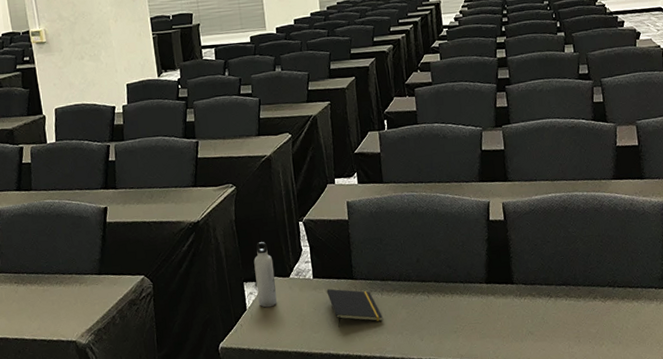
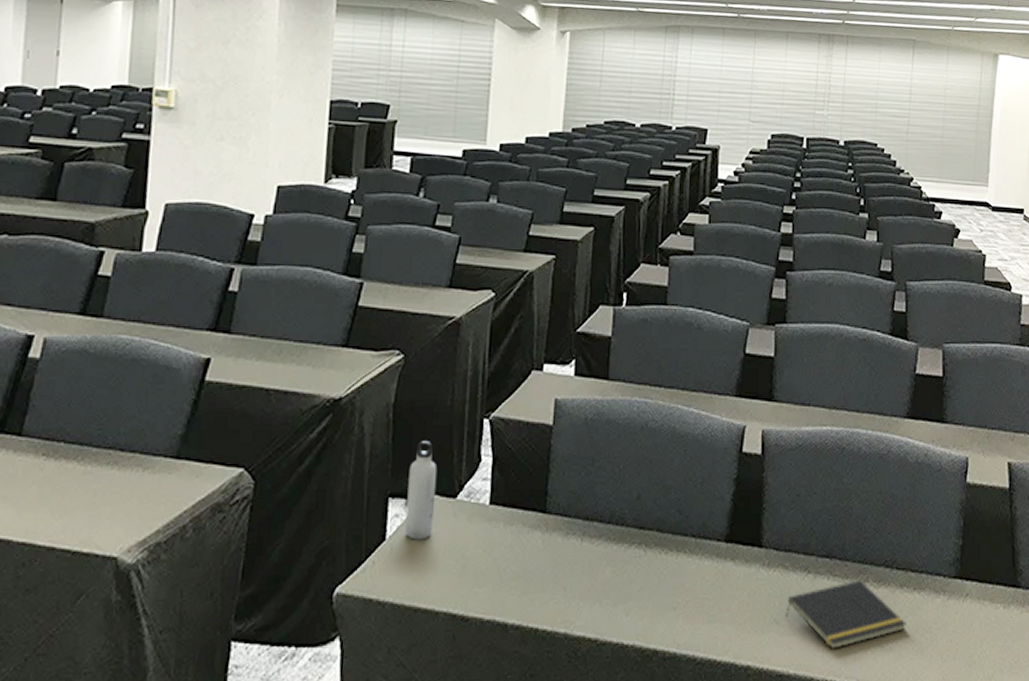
notepad: present [326,289,383,328] -> none [505,523,578,583]
notepad: none [537,297,630,347] -> present [785,580,906,649]

